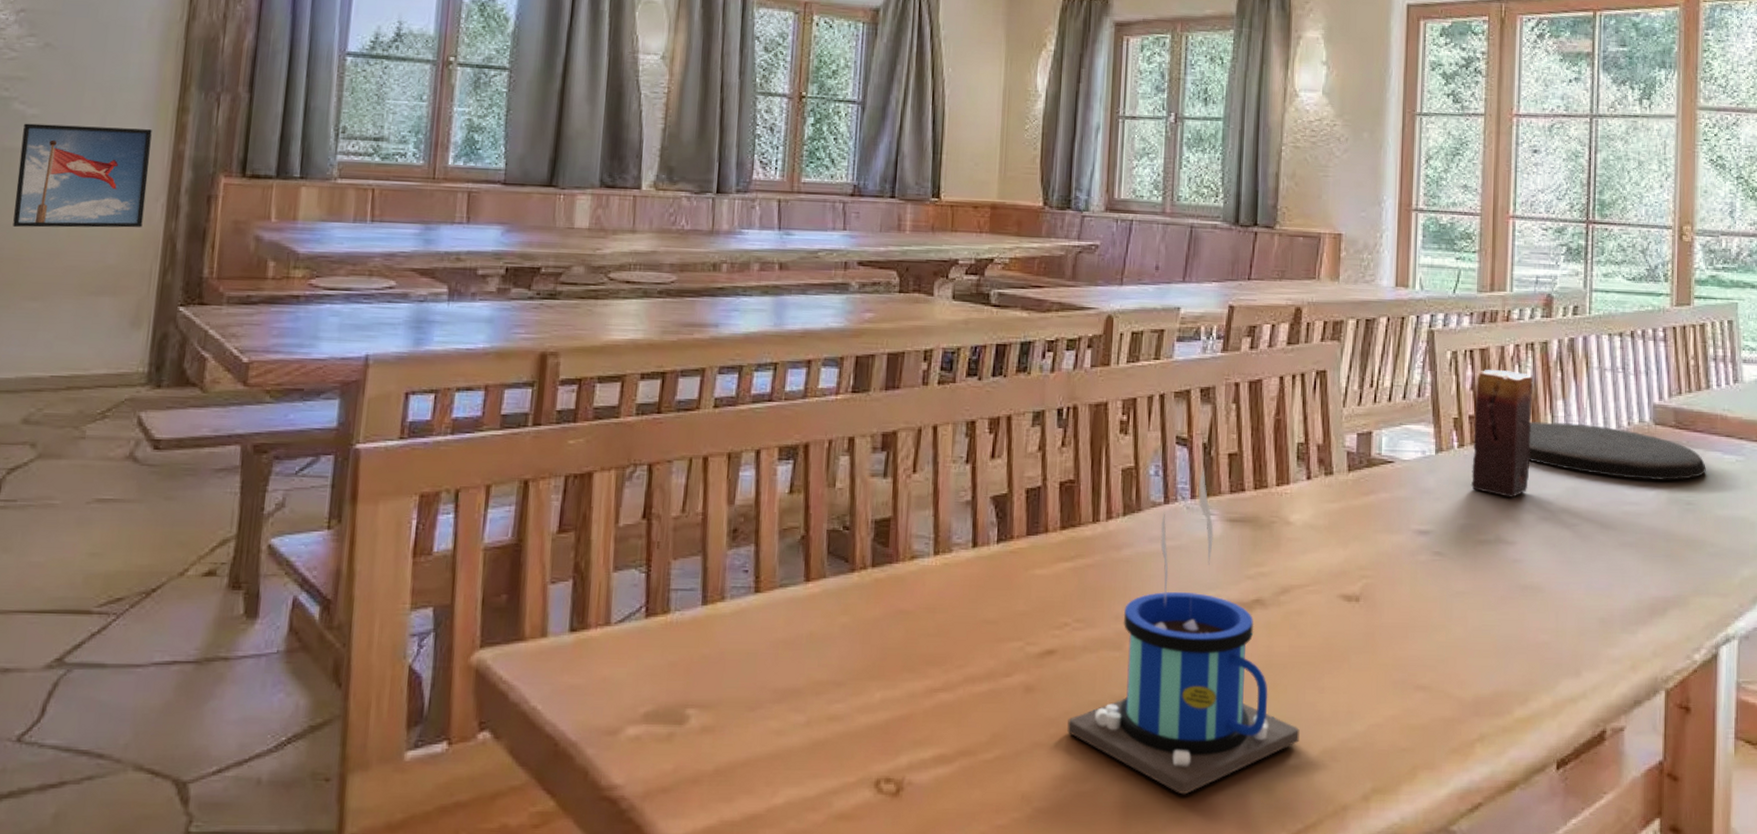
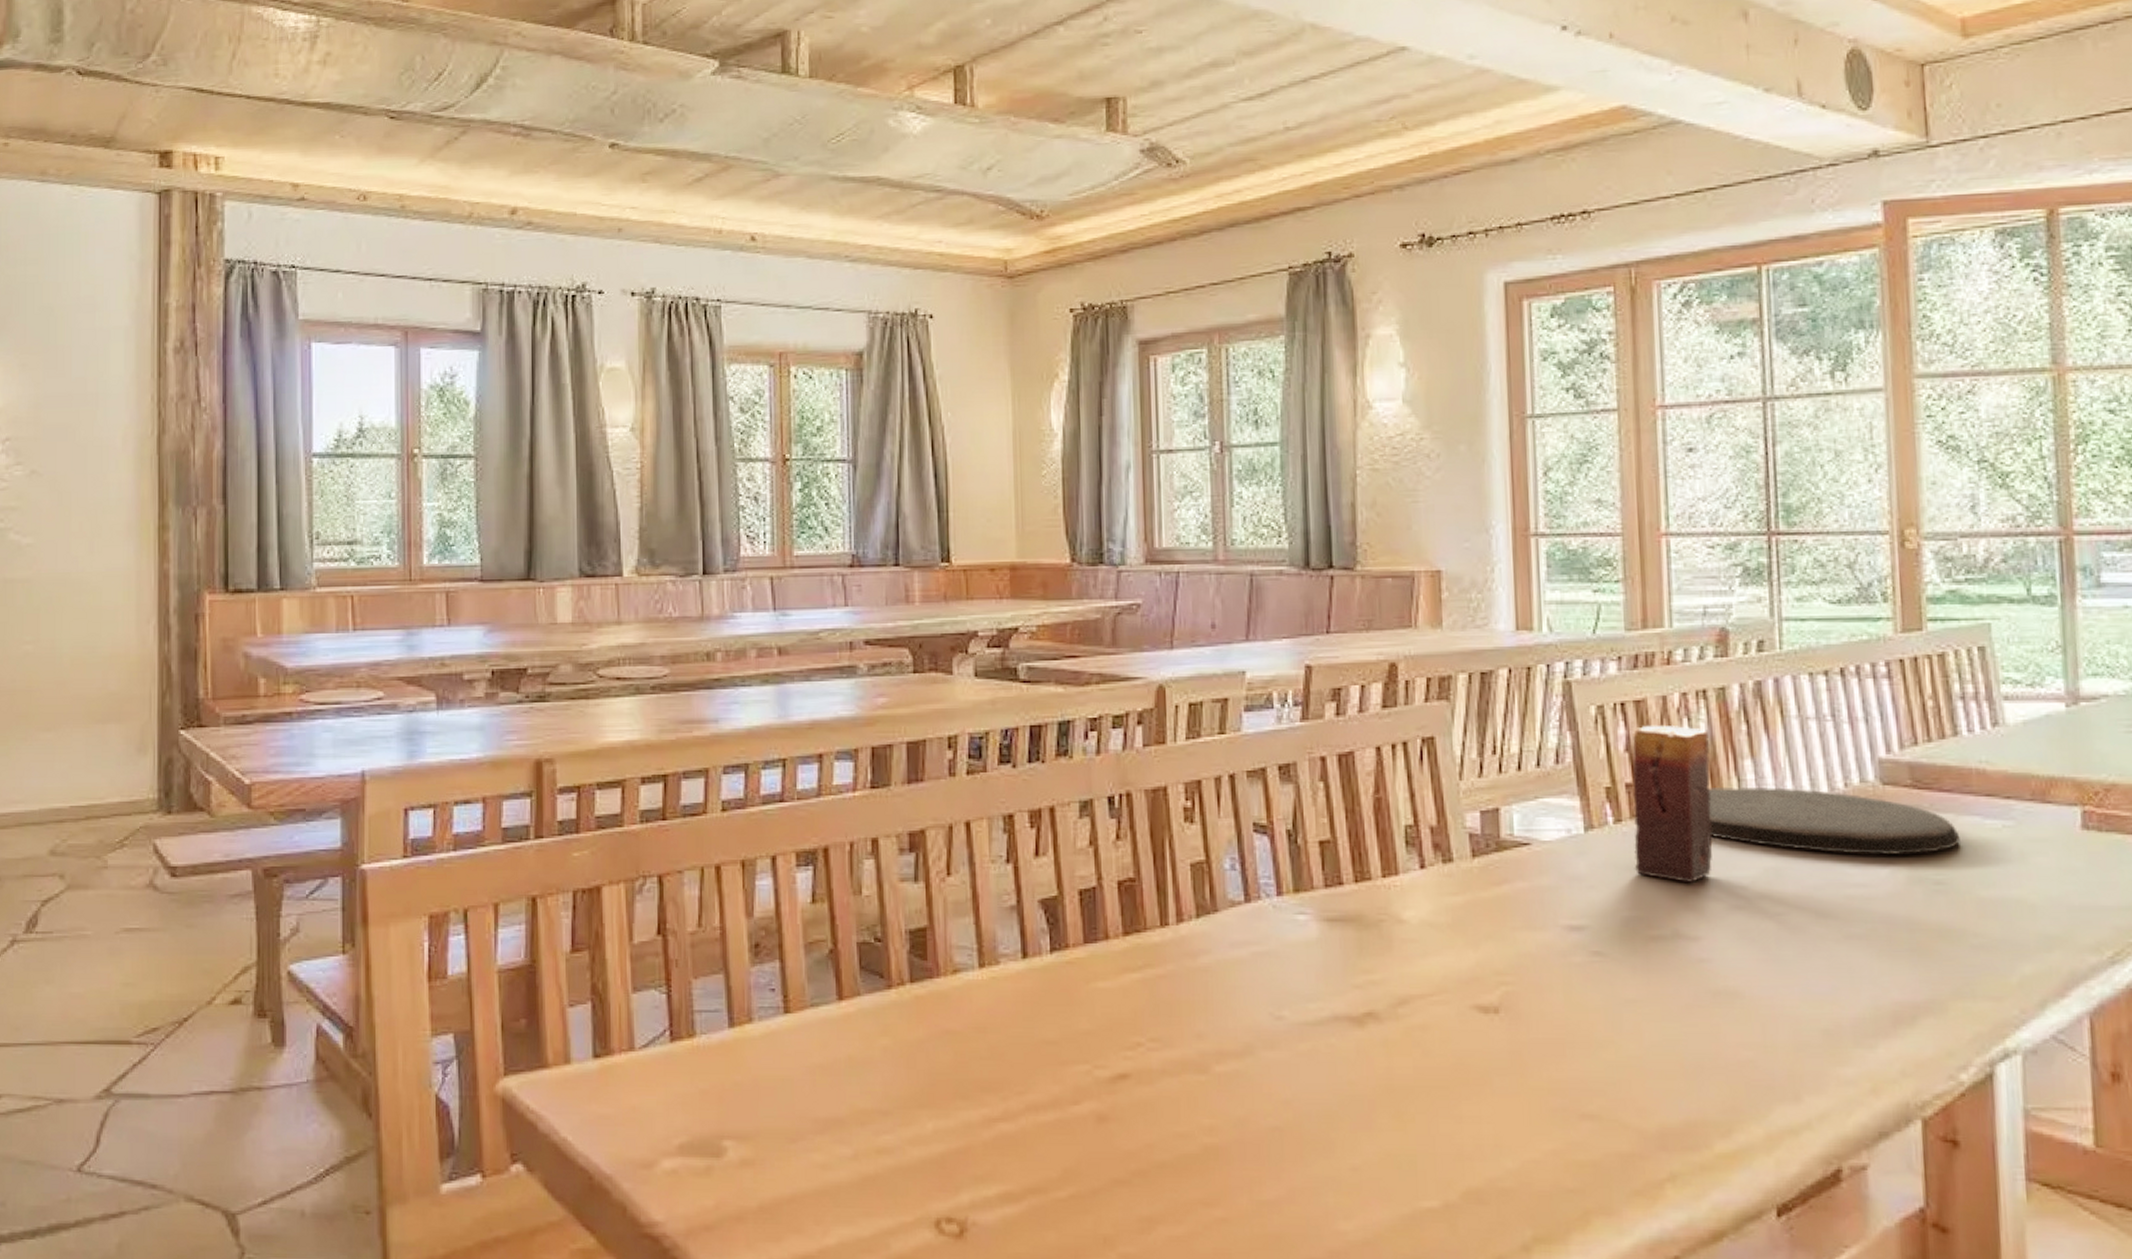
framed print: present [13,123,152,228] -> none [20,550,138,658]
mug: present [1067,468,1300,795] -> none [1150,859,1436,1241]

